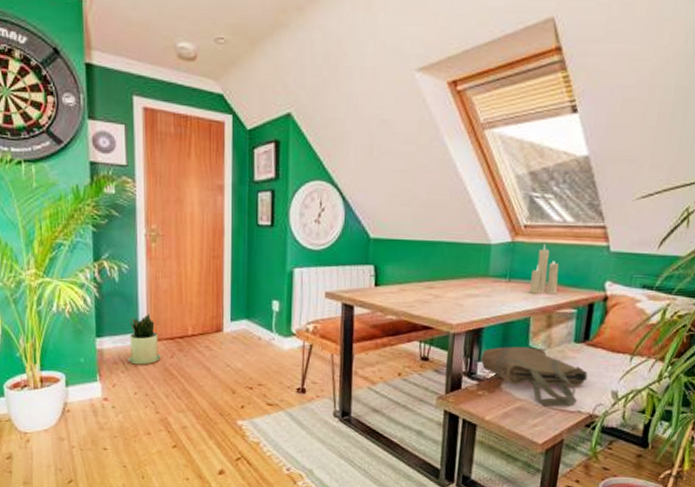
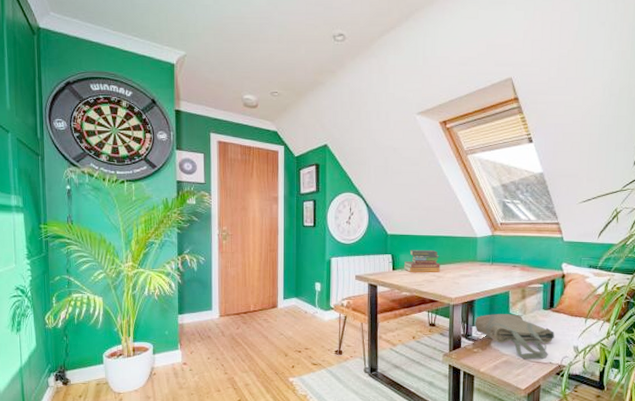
planter: present [128,314,161,365] -> none [203,295,229,335]
books: none [389,259,439,291] -> present [403,249,440,273]
candle: present [529,244,560,294] -> none [507,237,528,274]

